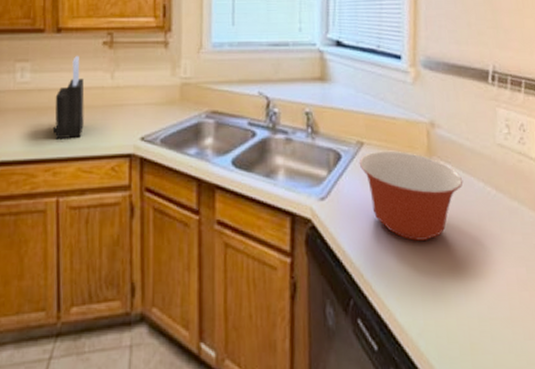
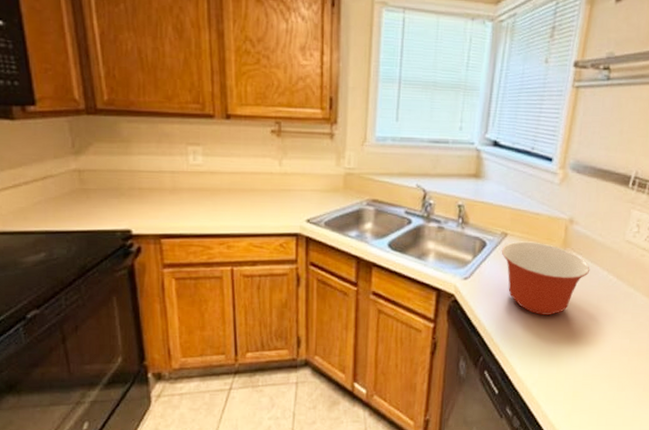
knife block: present [52,55,85,140] -> none [225,142,254,218]

